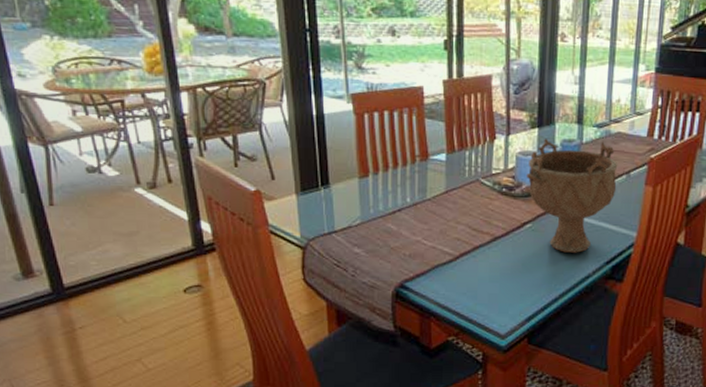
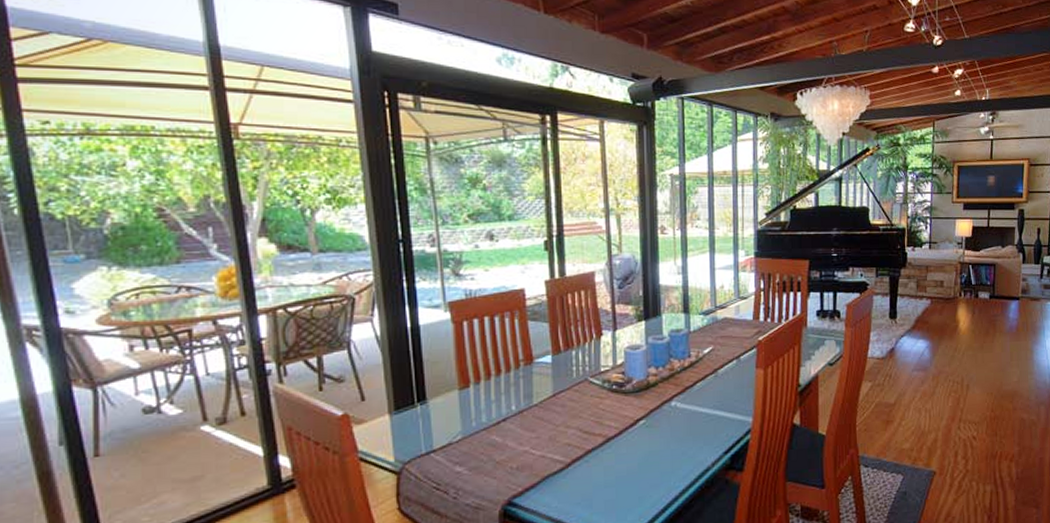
decorative bowl: present [526,139,618,253] -> none [635,328,728,447]

